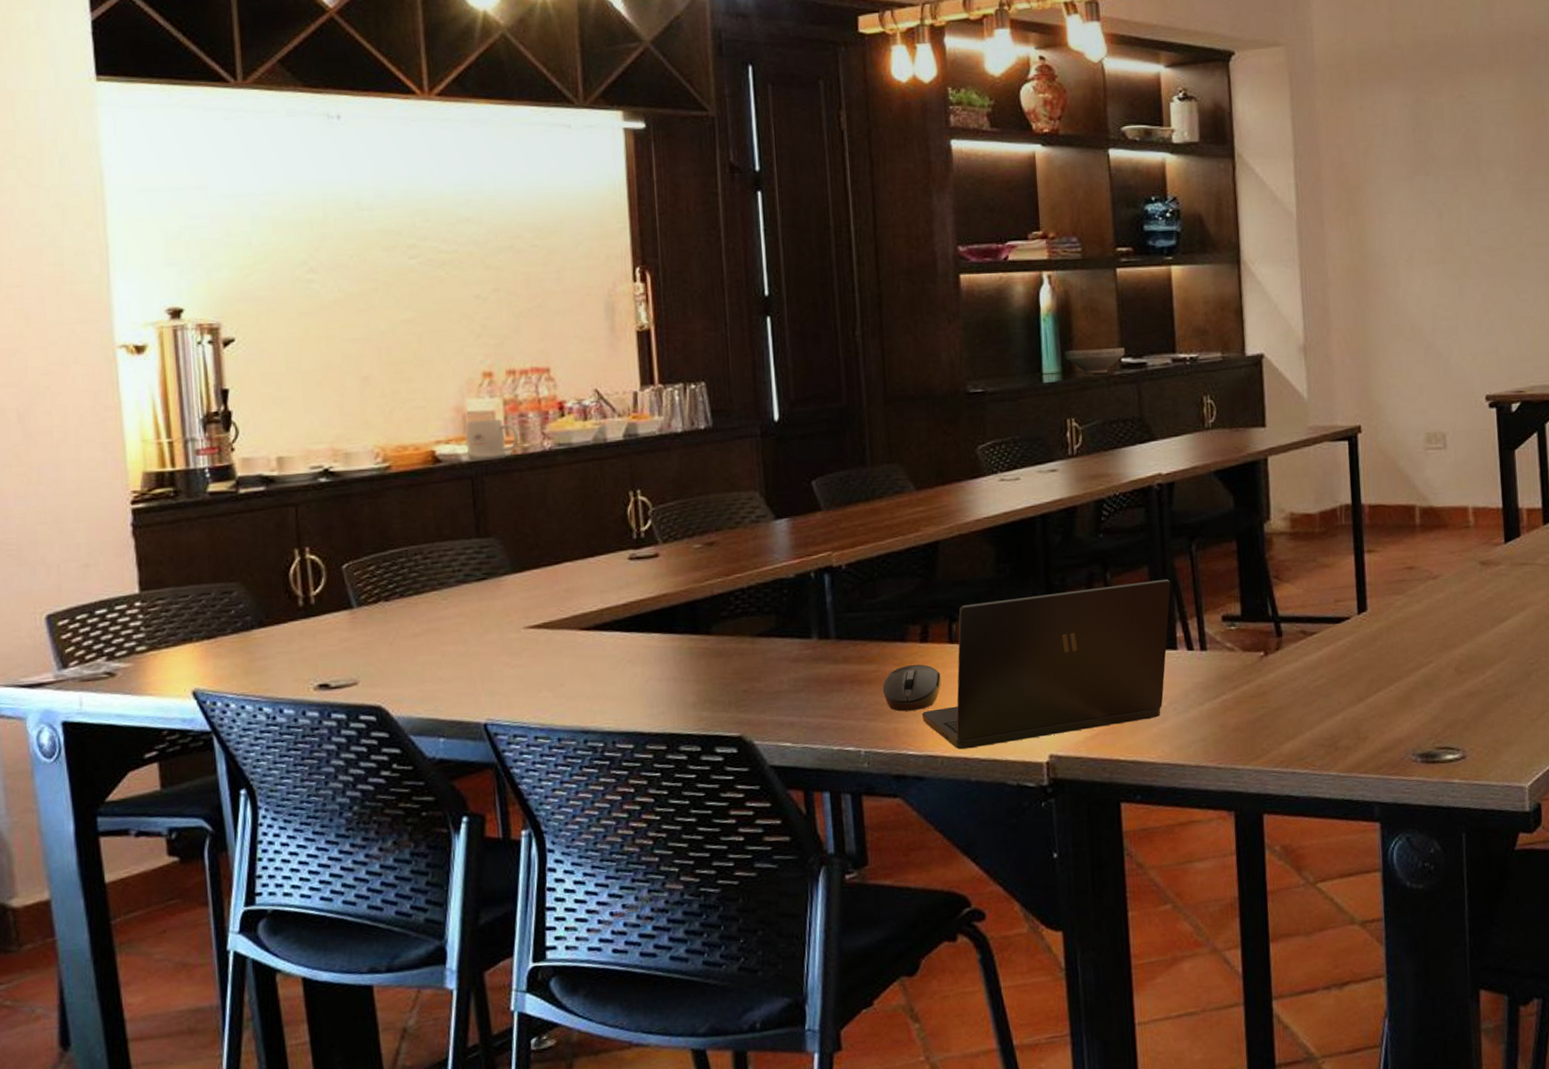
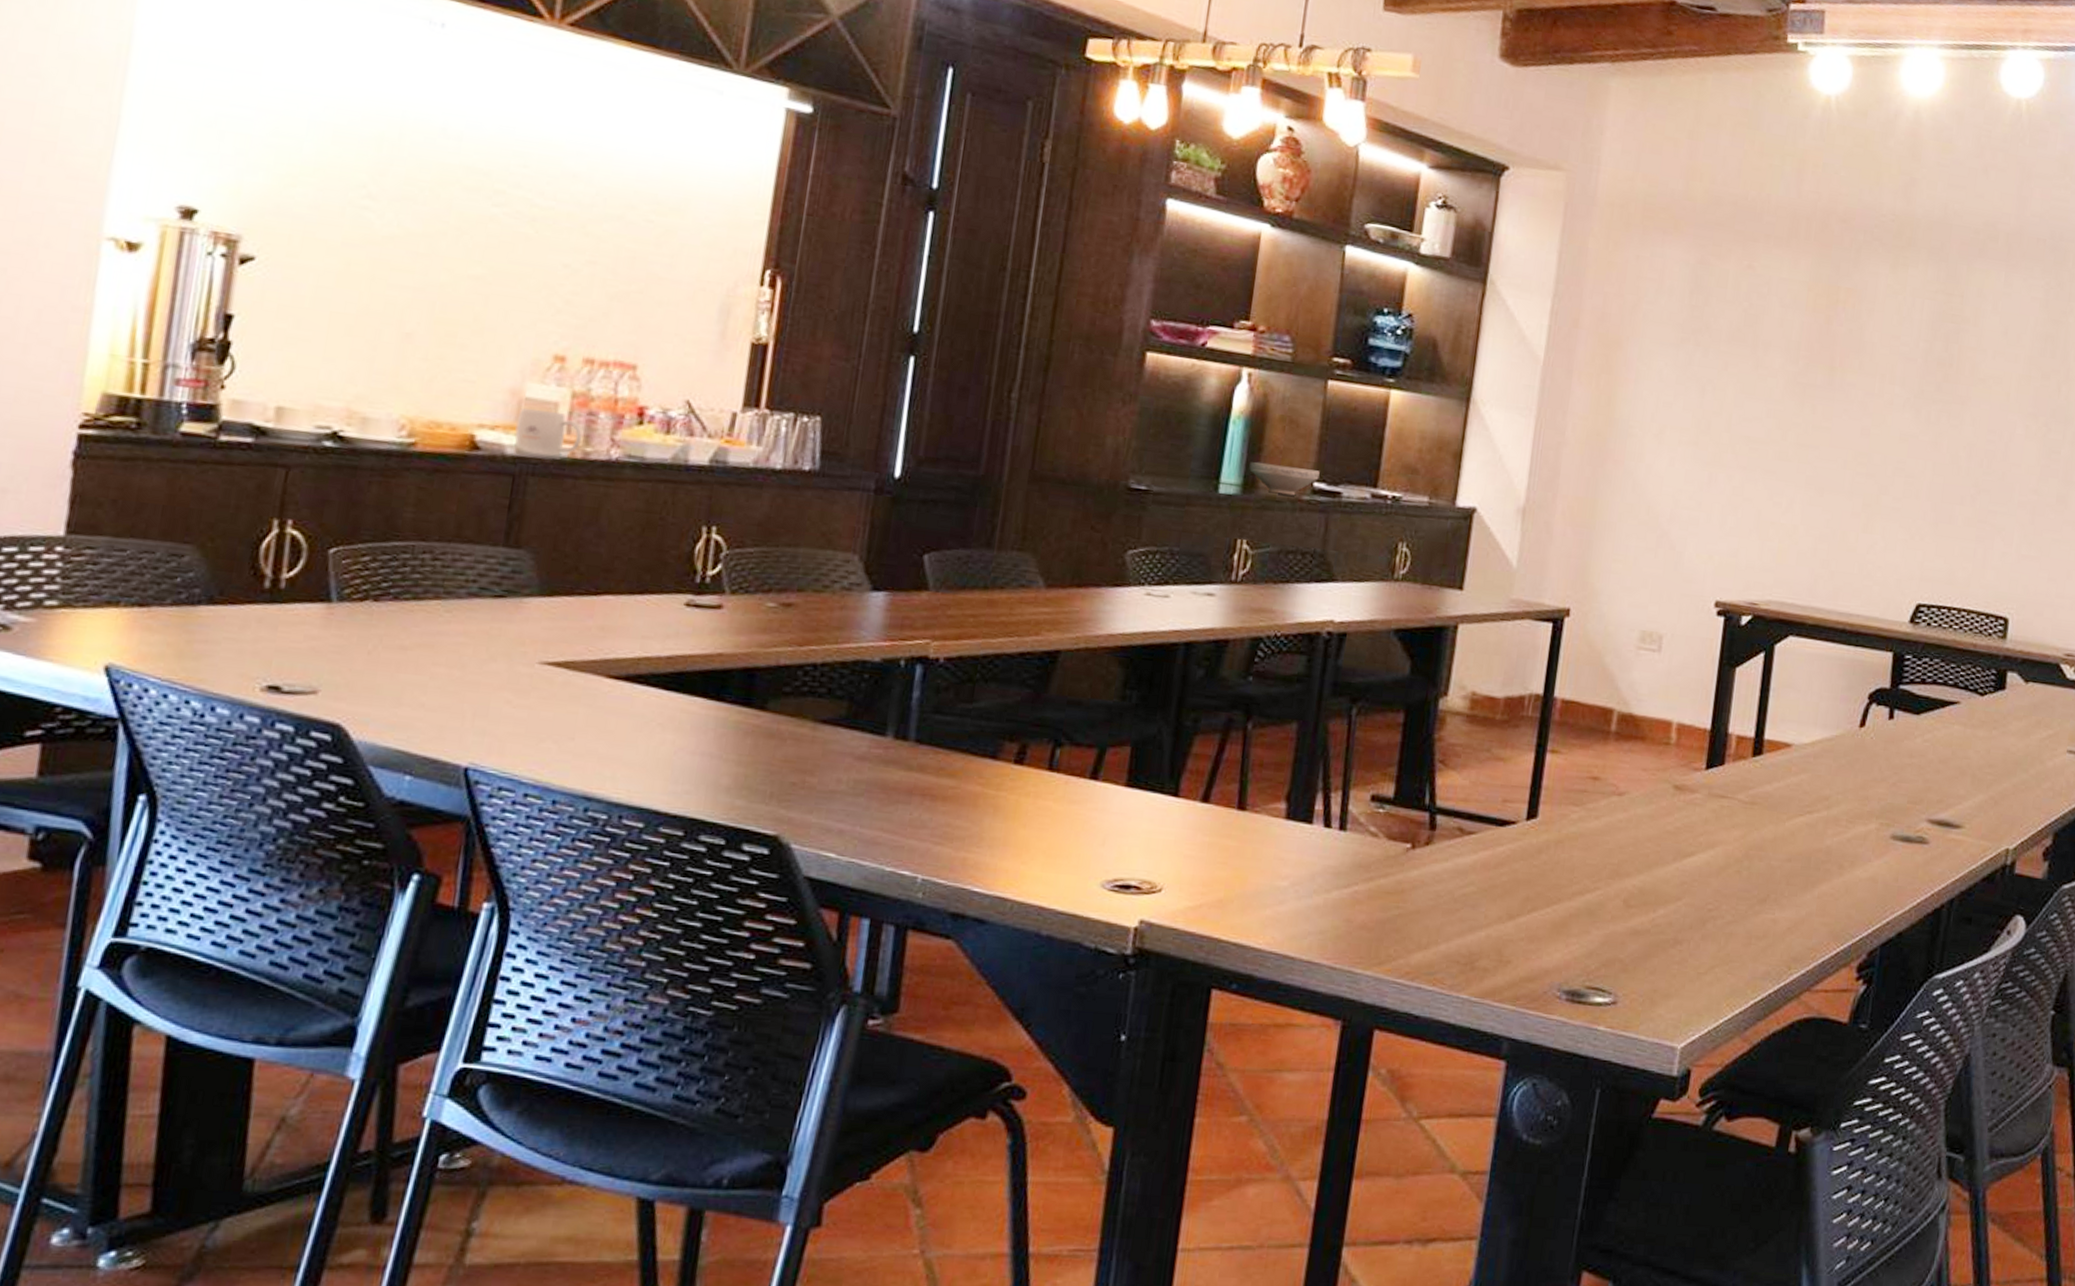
computer mouse: present [882,664,941,712] -> none [957,787,1031,842]
laptop: present [922,579,1171,750] -> none [999,729,1320,899]

